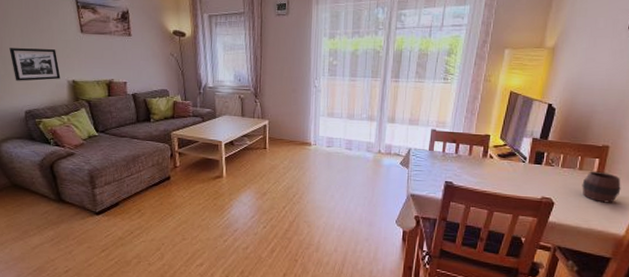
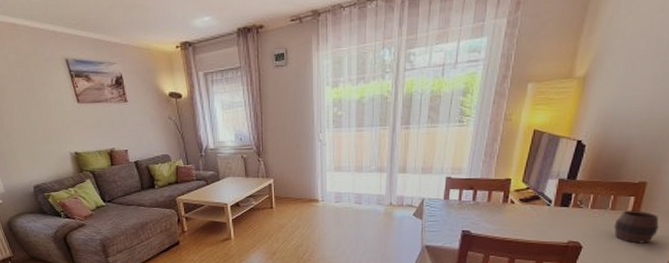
picture frame: present [9,48,61,81] -> none [10,122,63,157]

